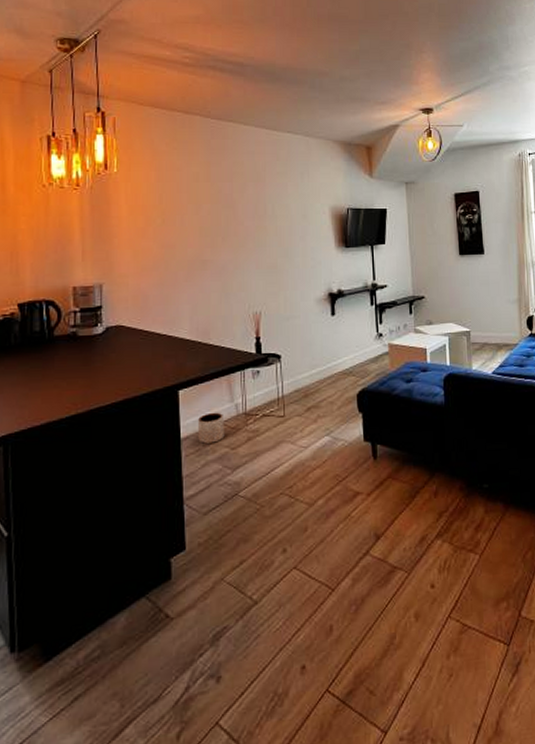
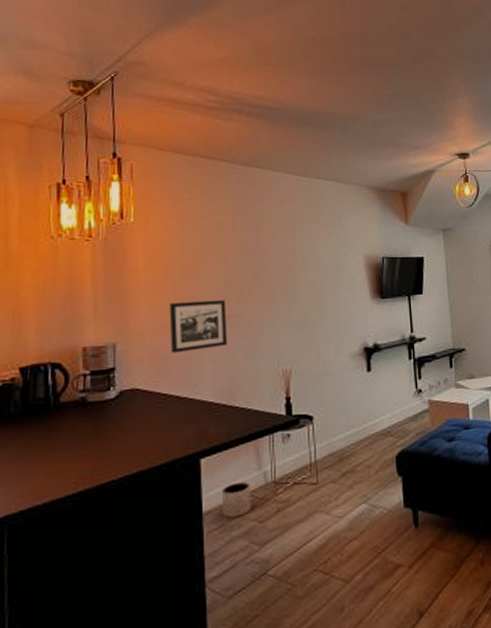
picture frame: none [150,246,203,295] -> present [169,299,228,354]

